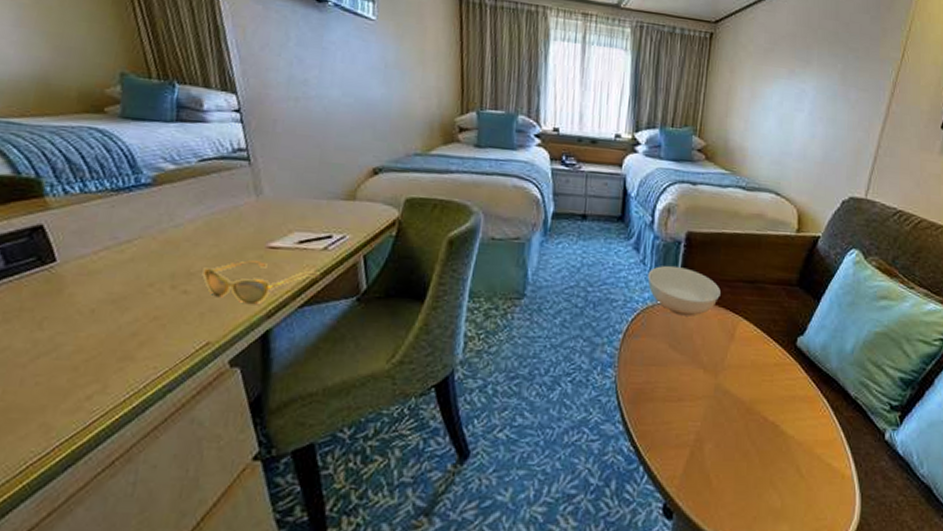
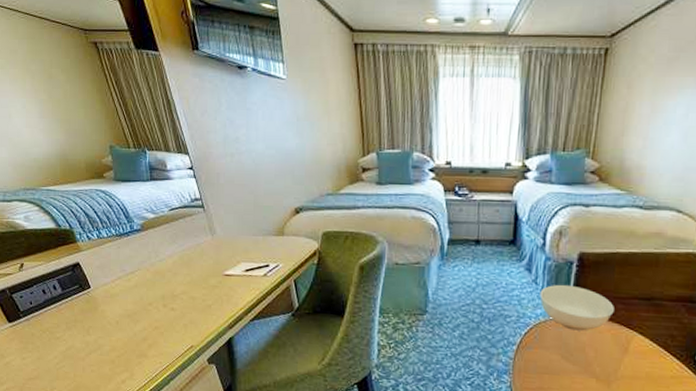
sunglasses: present [202,260,323,305] -> none [182,285,265,319]

